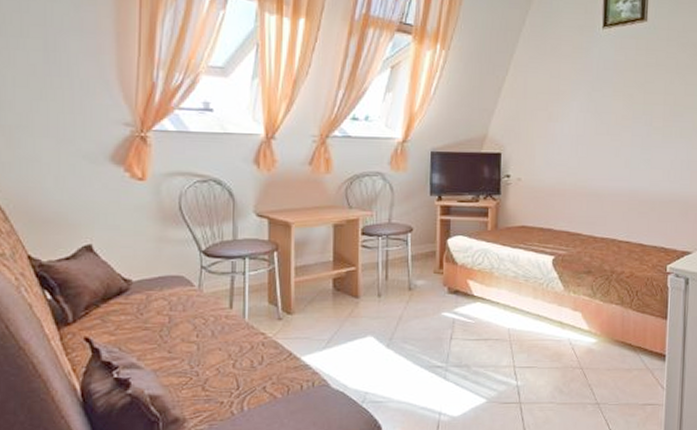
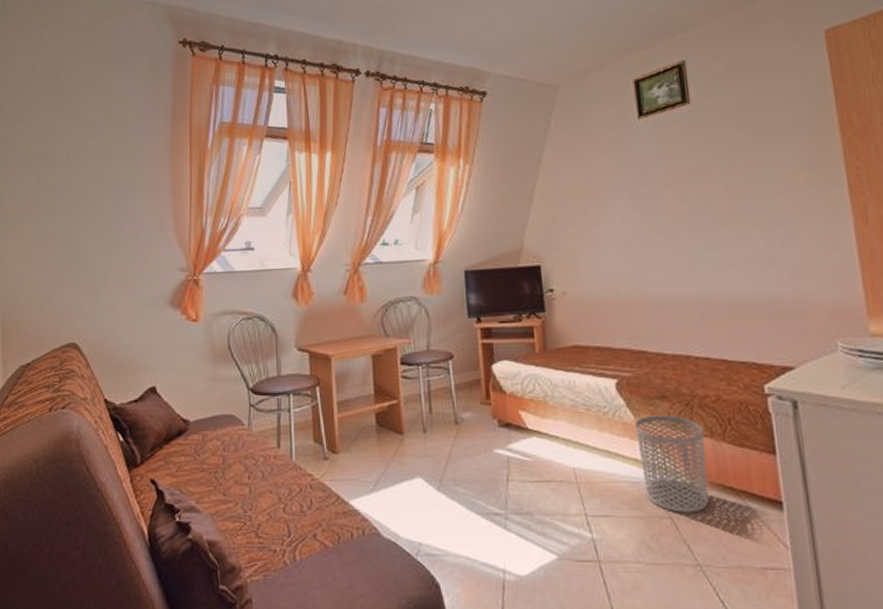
waste bin: none [563,286,616,364] -> present [635,415,709,513]

